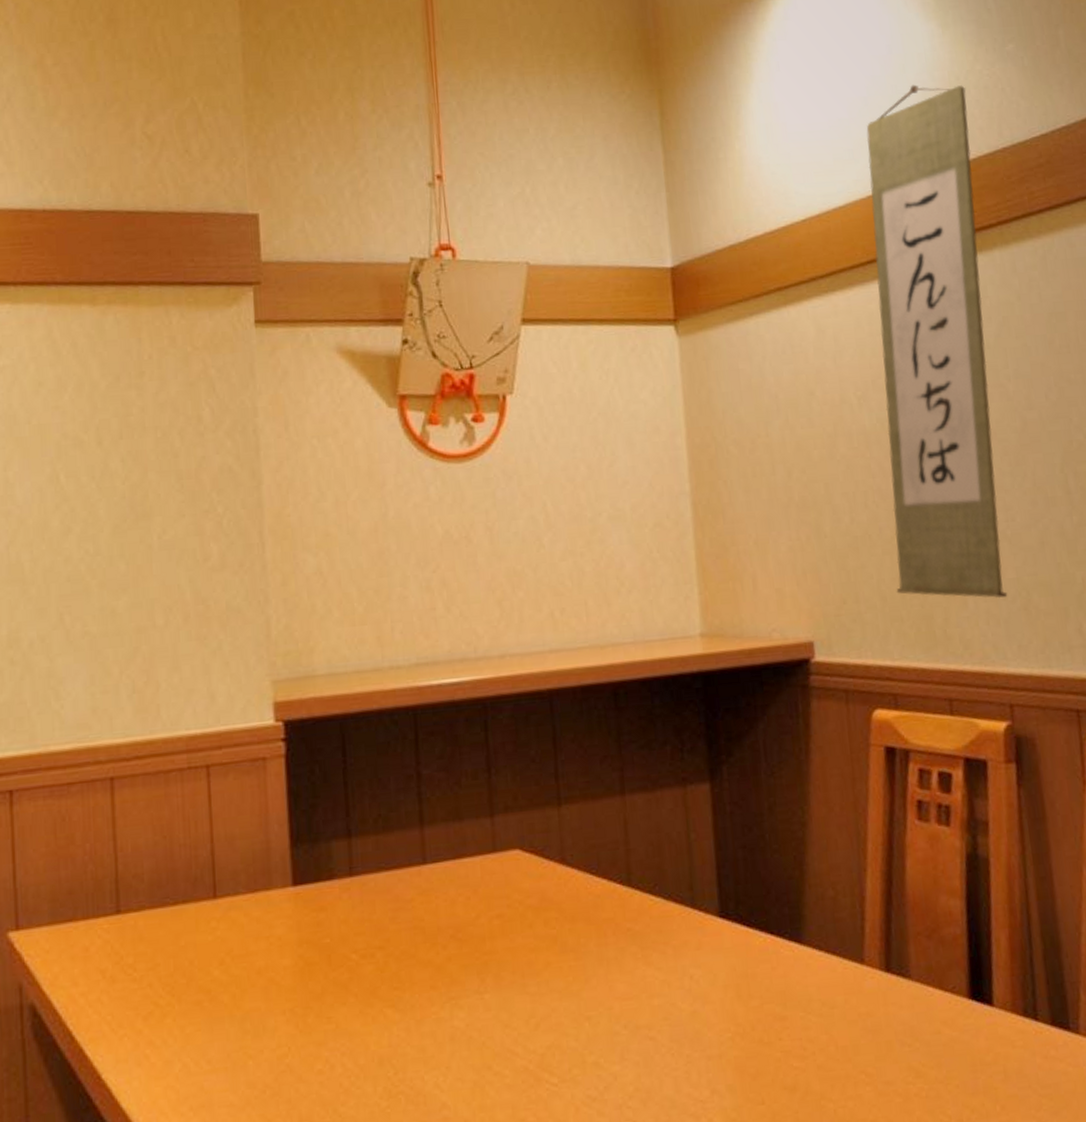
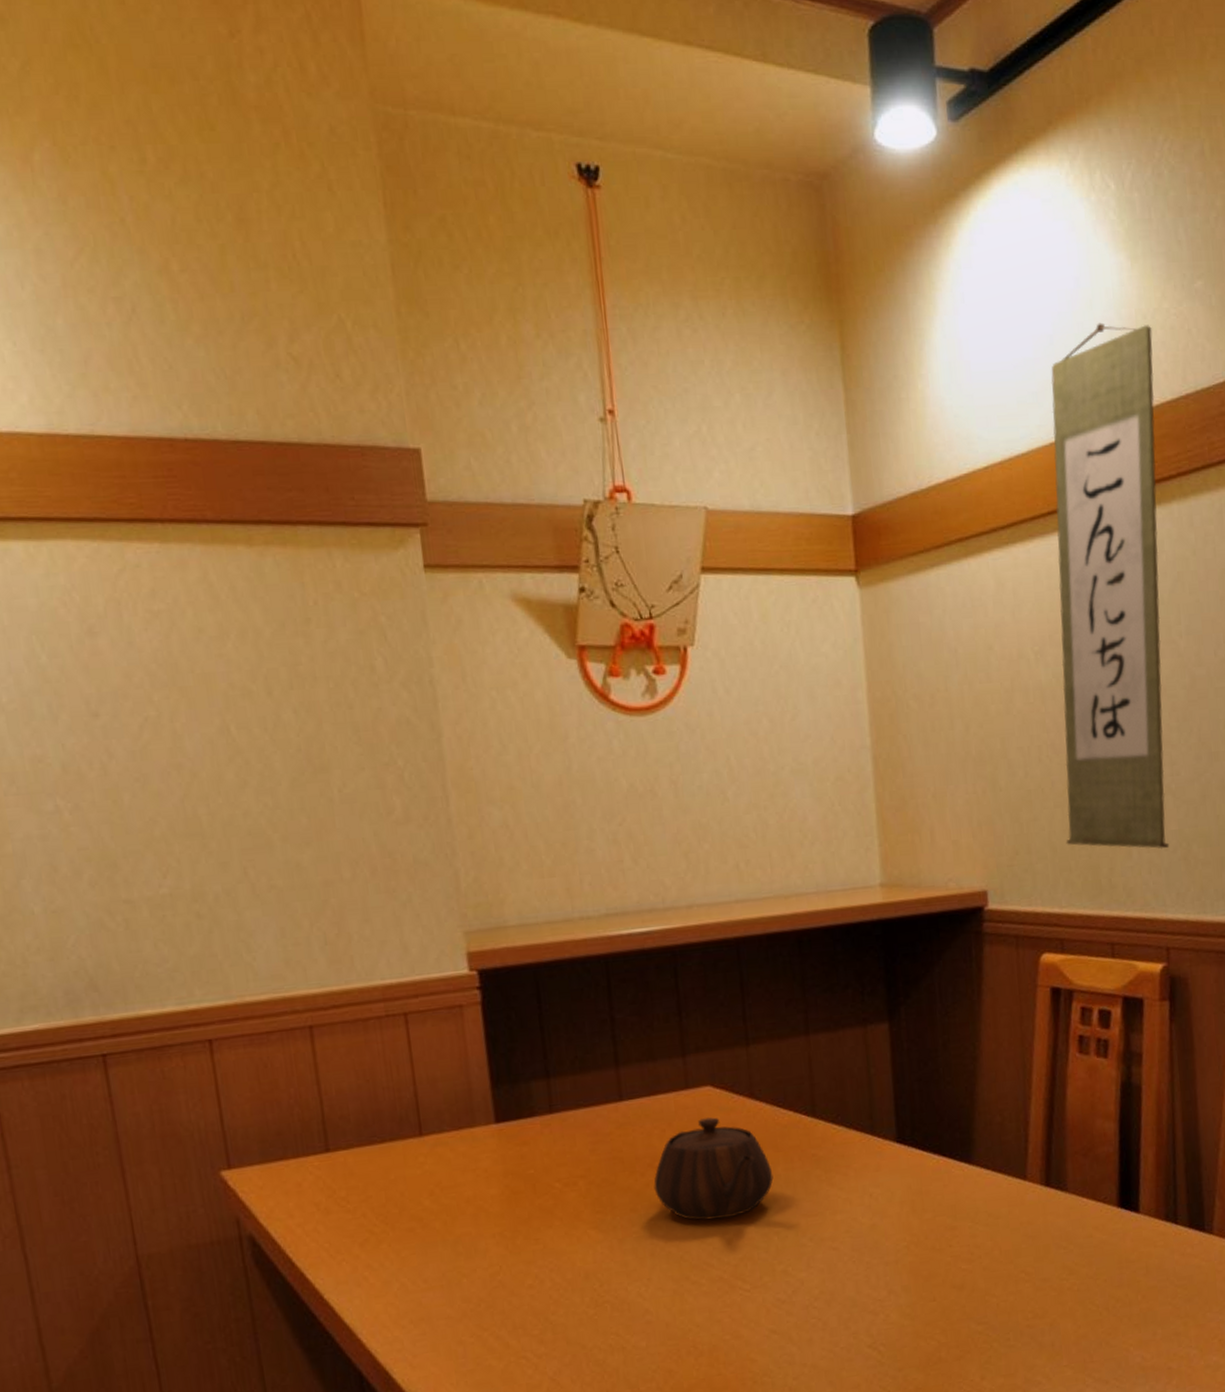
teapot: none [456,883,585,1001] -> present [653,1116,774,1220]

